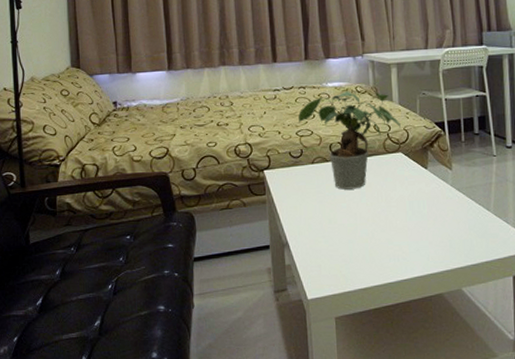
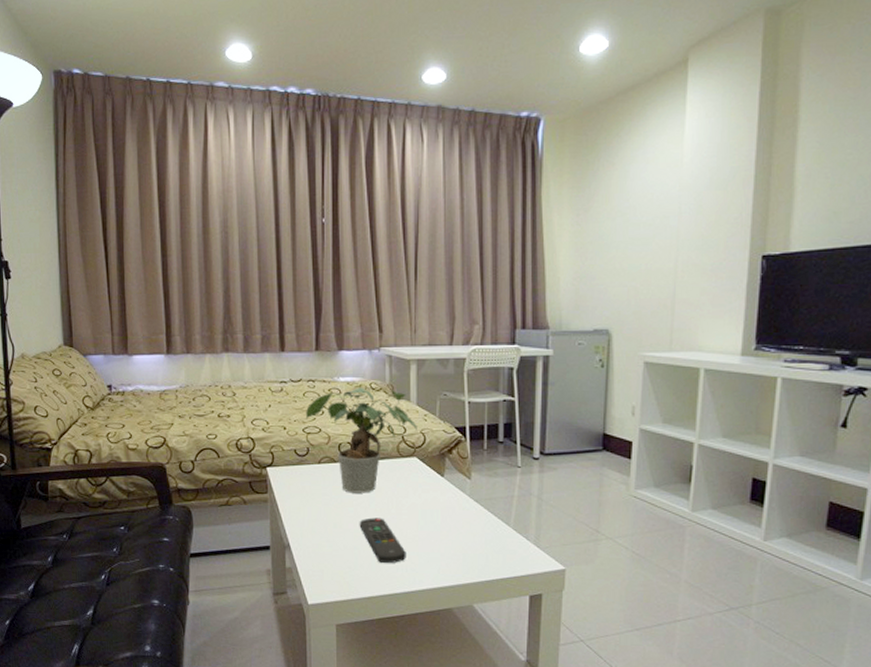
remote control: none [352,211,397,254] -> present [359,517,406,563]

